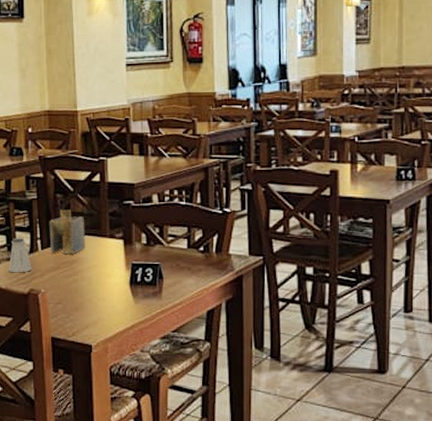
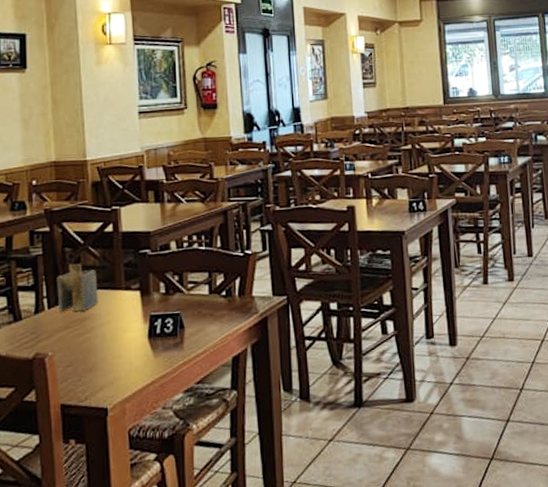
saltshaker: present [8,238,32,273] -> none [9,298,38,338]

